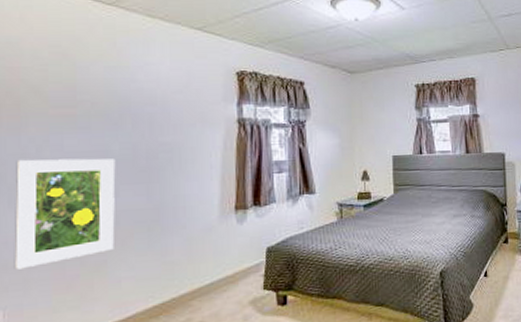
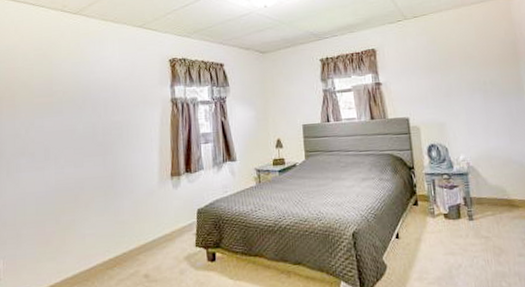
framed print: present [13,158,116,270] -> none [10,136,81,227]

